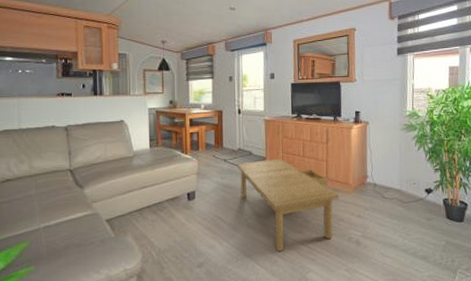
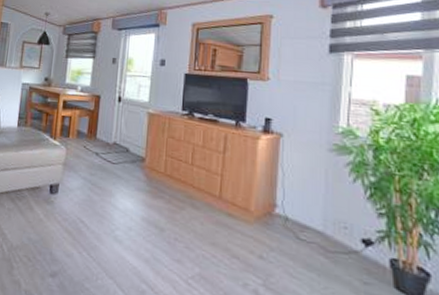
coffee table: present [236,158,339,251] -> none [109,159,234,281]

